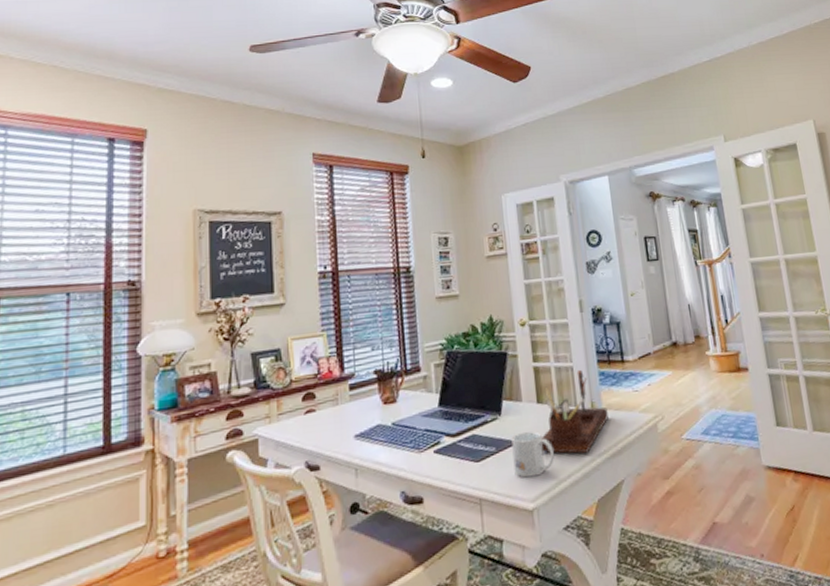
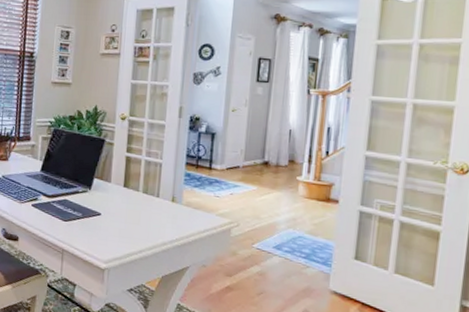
mug: present [511,431,555,478] -> none [94,207,132,245]
desk organizer: present [540,369,609,454] -> none [120,167,187,237]

